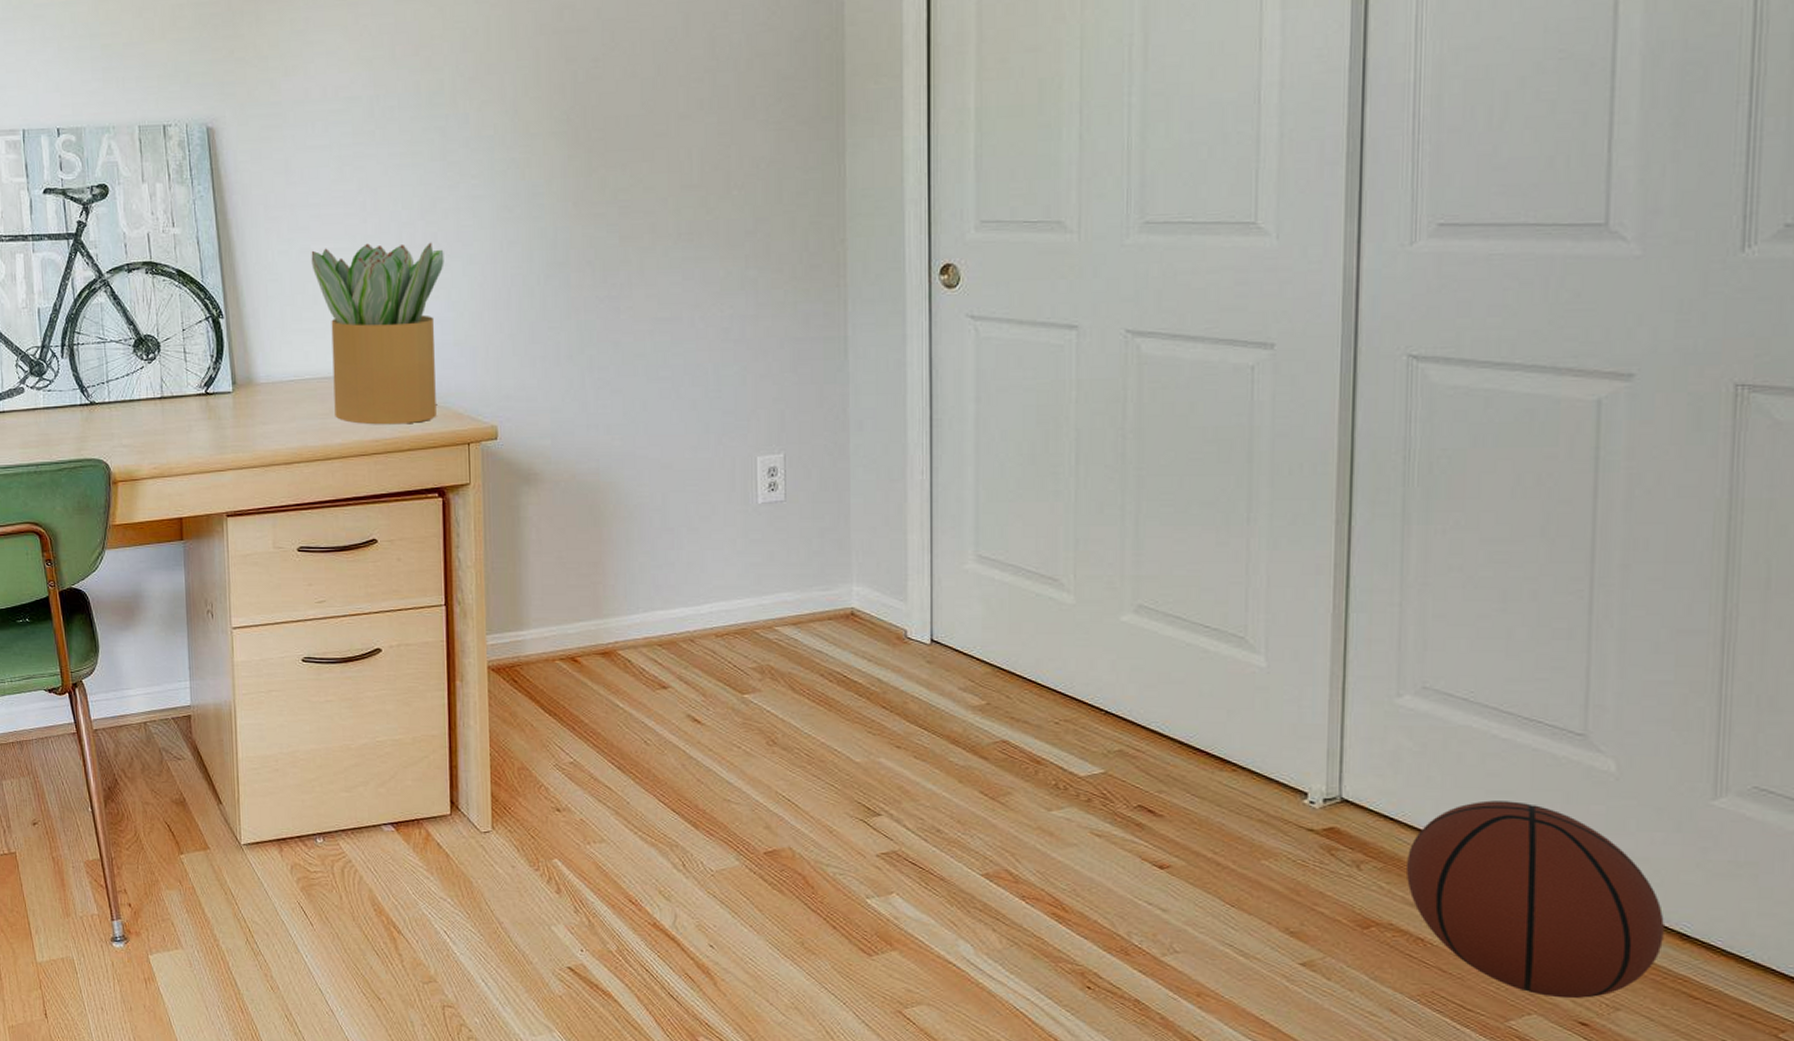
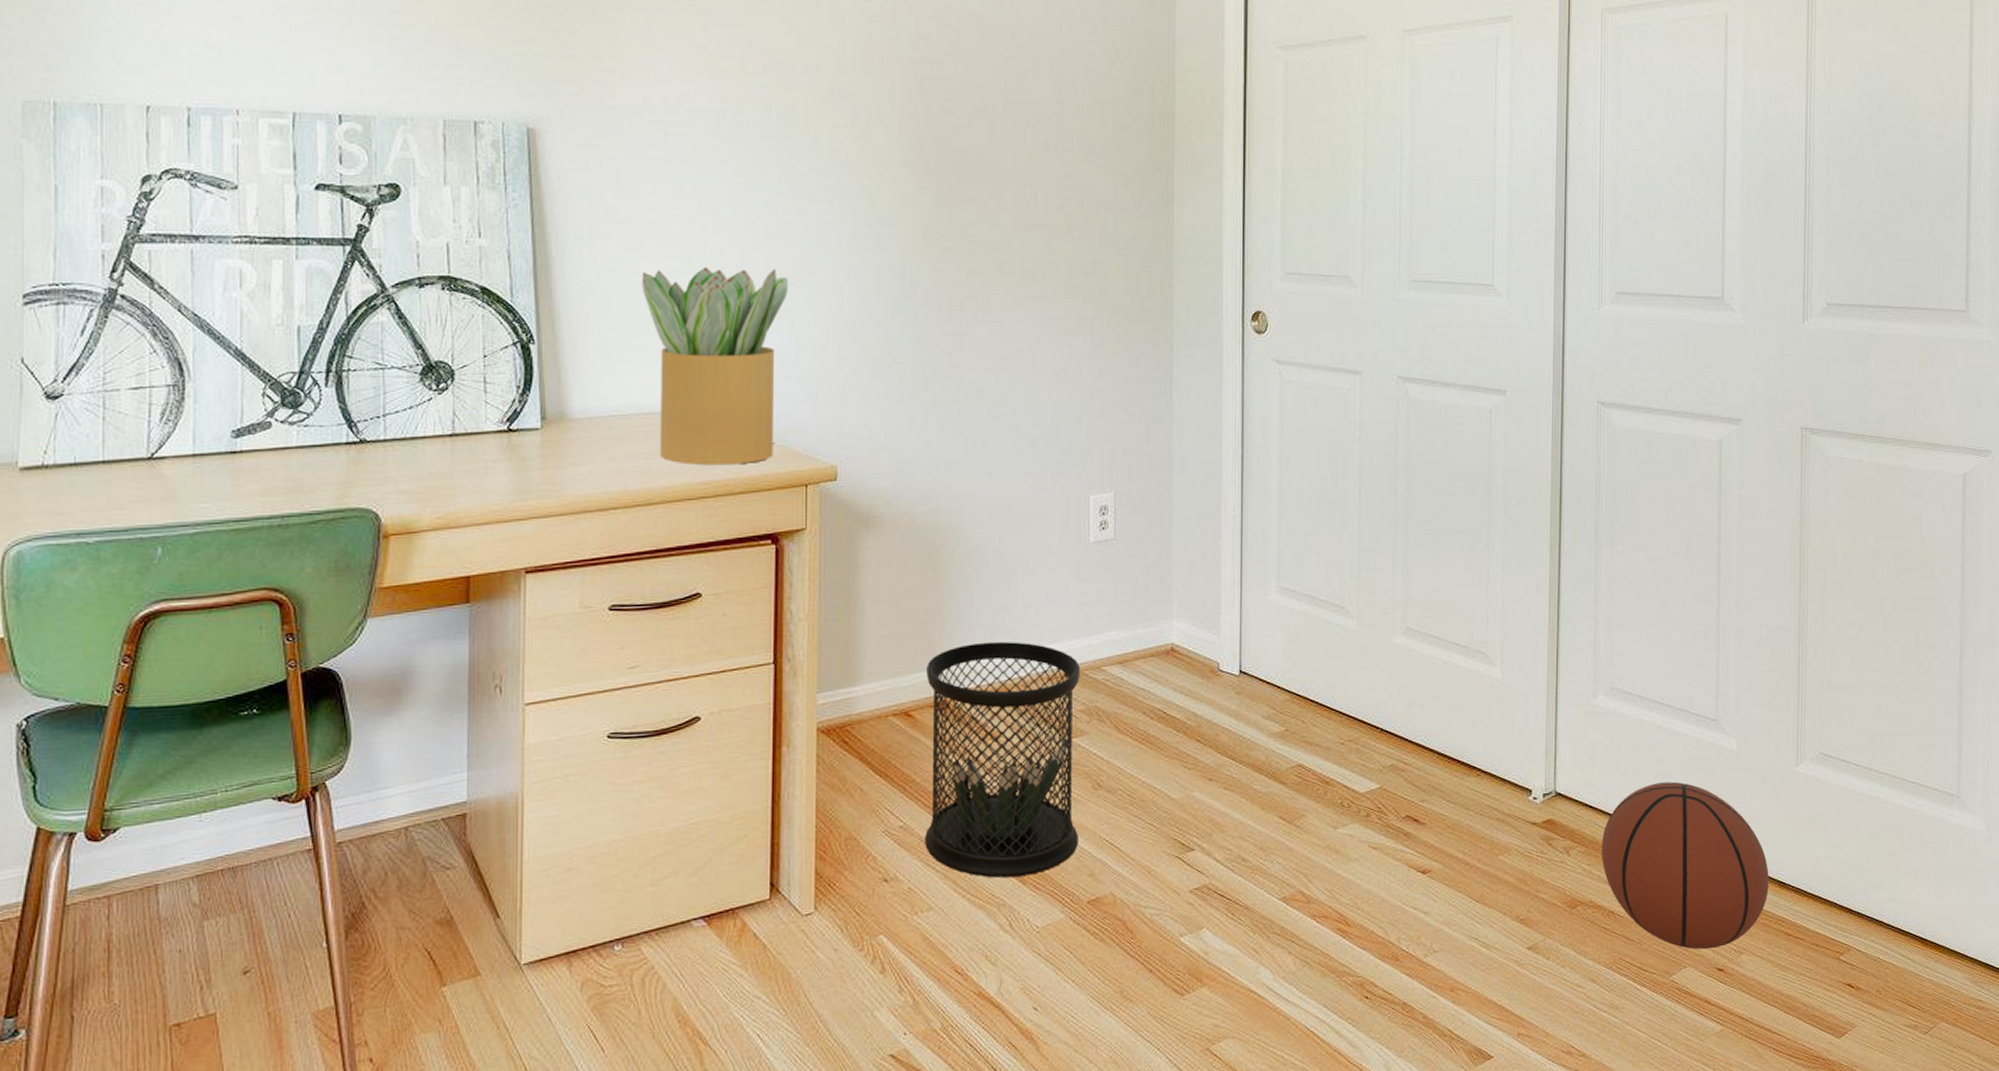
pencil holder: none [591,596,753,821] -> present [925,641,1080,878]

